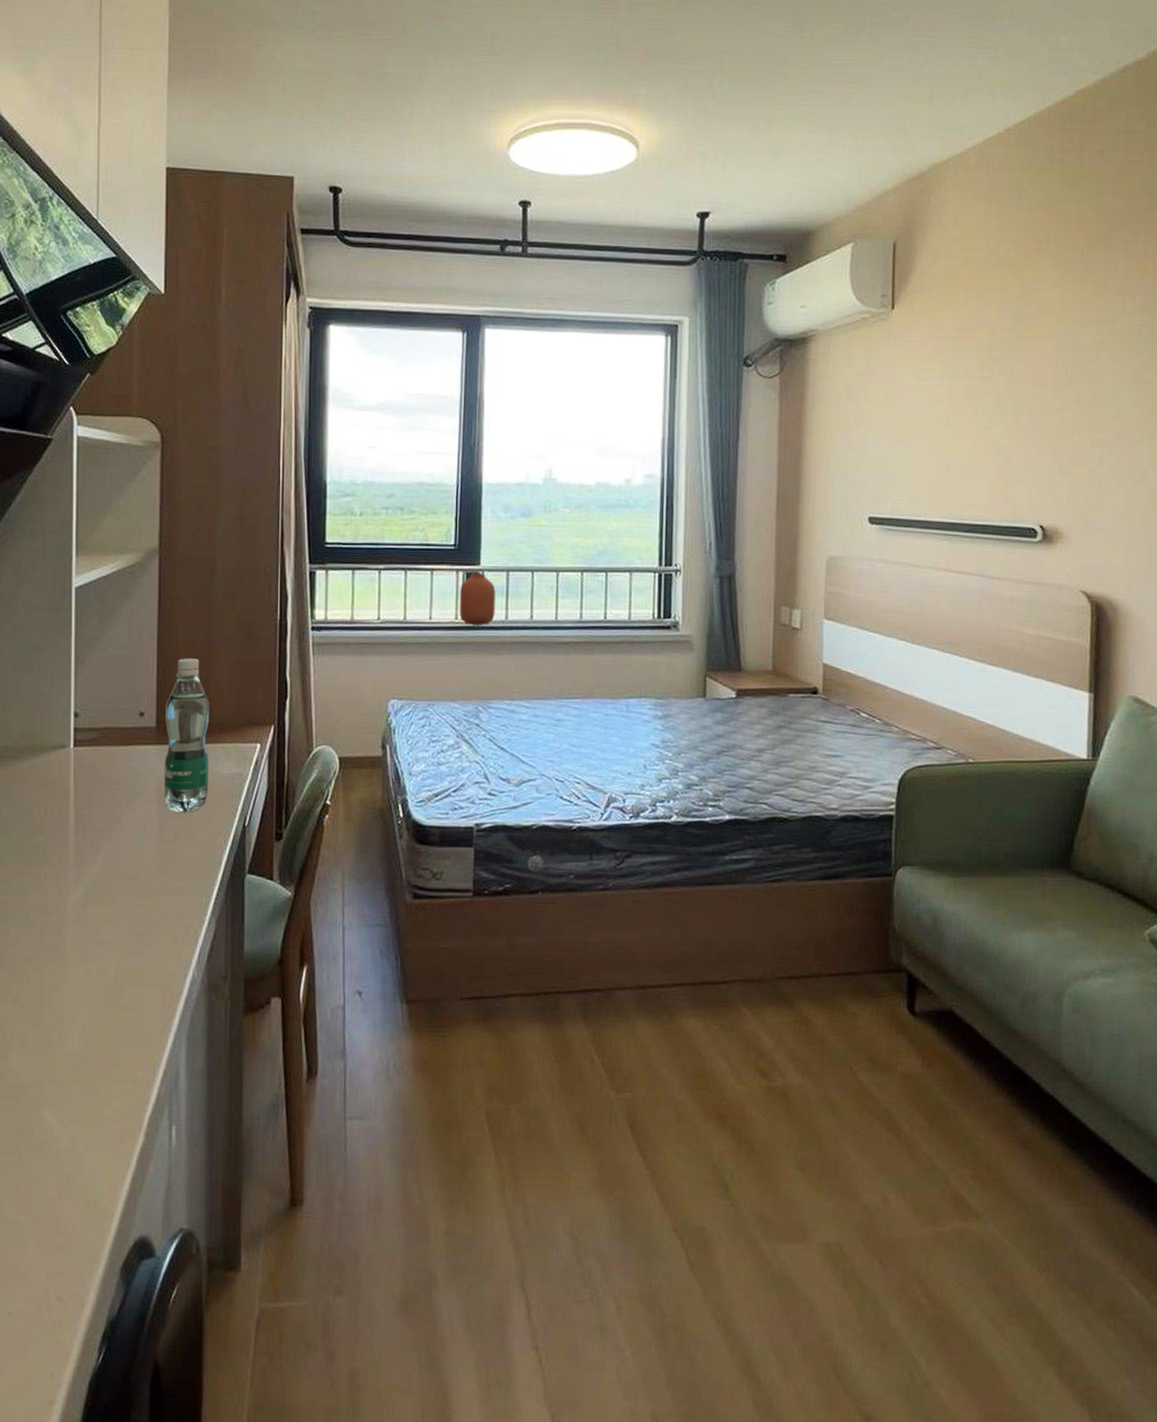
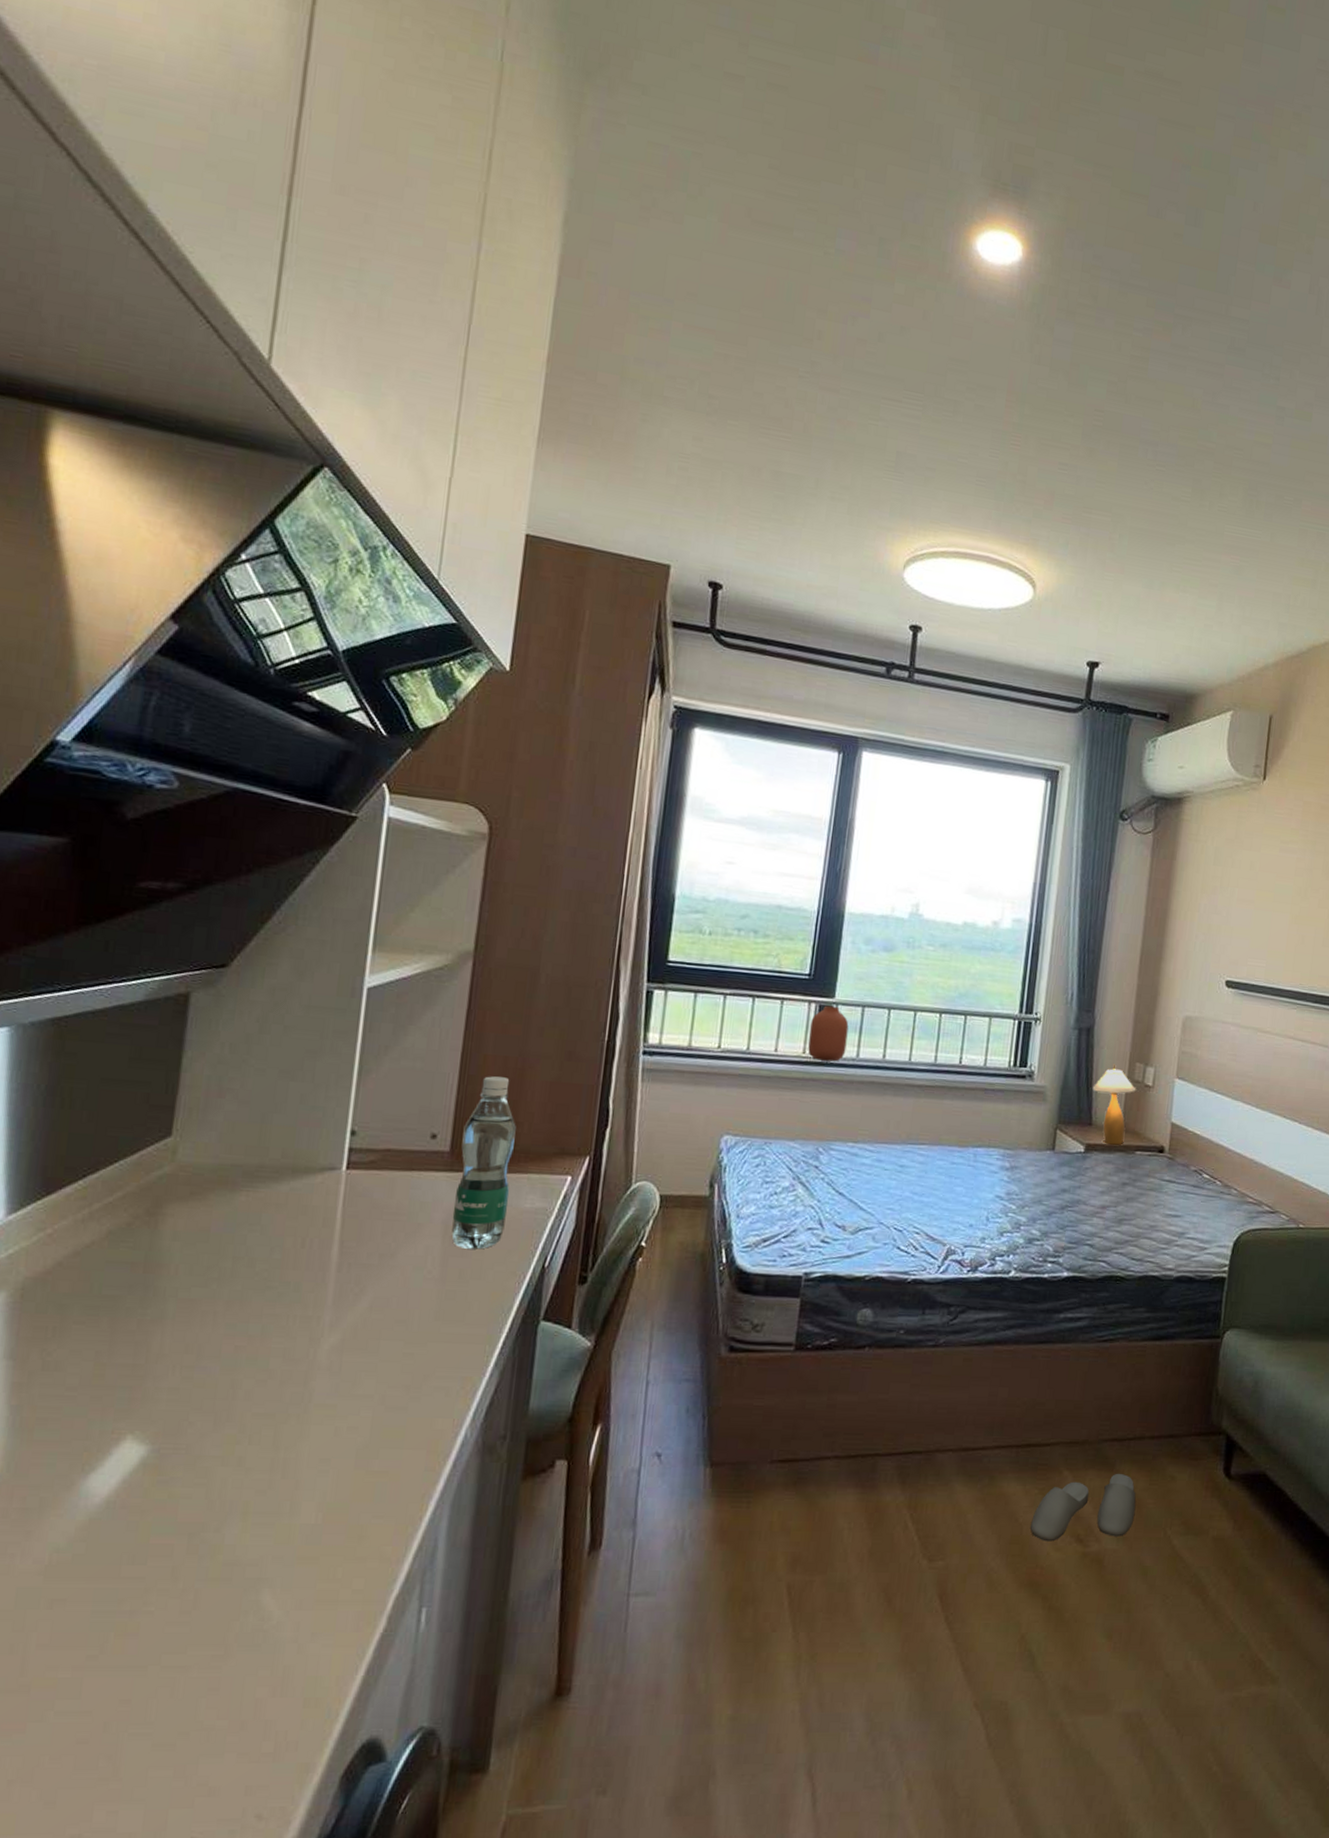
slippers: none [714,1010,819,1076] -> present [1030,1473,1136,1542]
table lamp: none [739,609,784,690] -> present [1092,1064,1136,1146]

